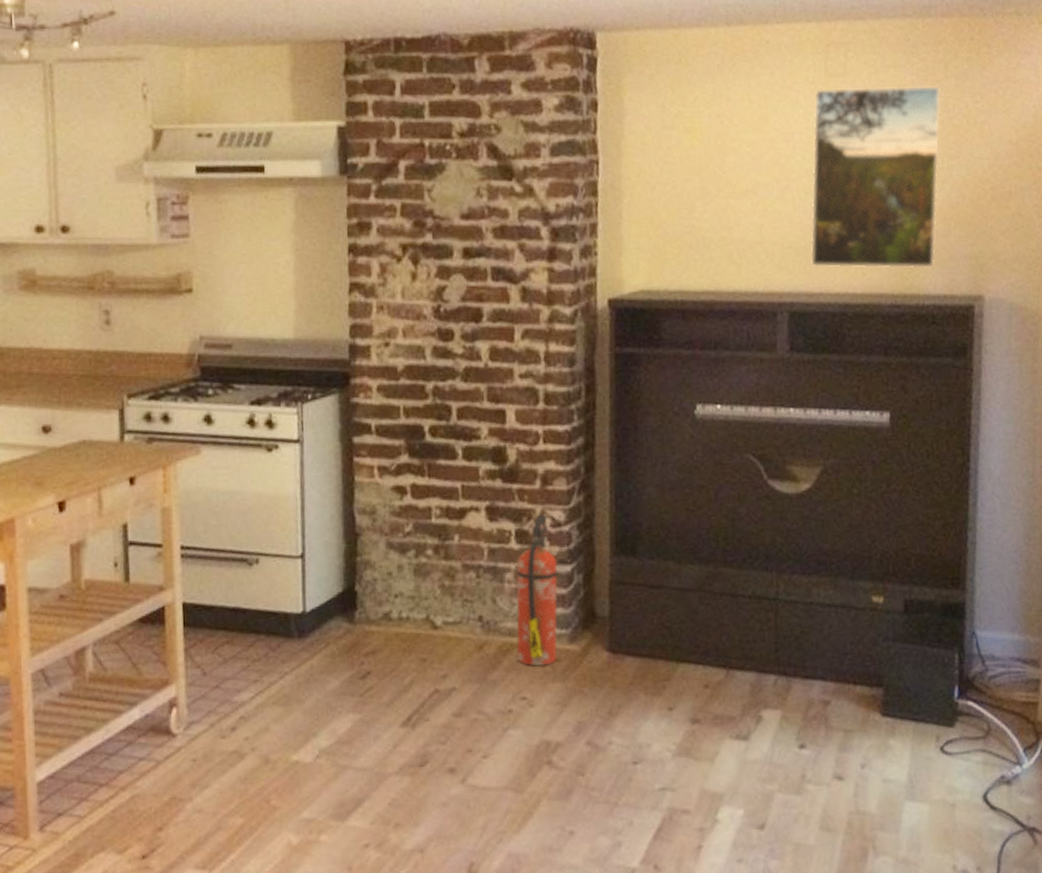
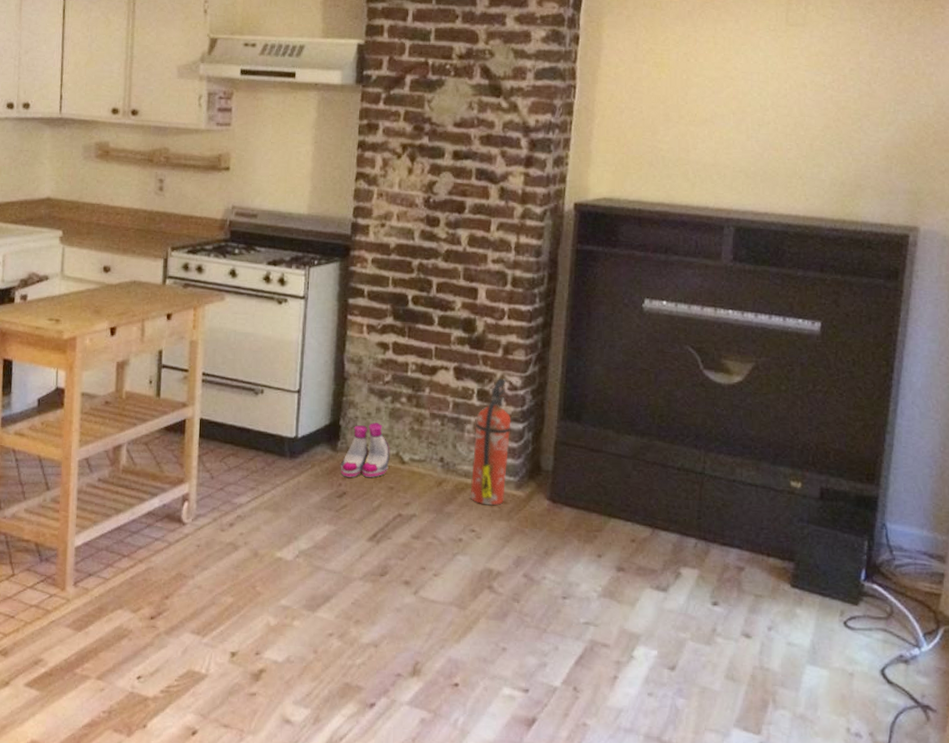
boots: none [360,583,419,653] -> present [340,423,390,478]
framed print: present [810,85,942,269] -> none [758,37,894,200]

